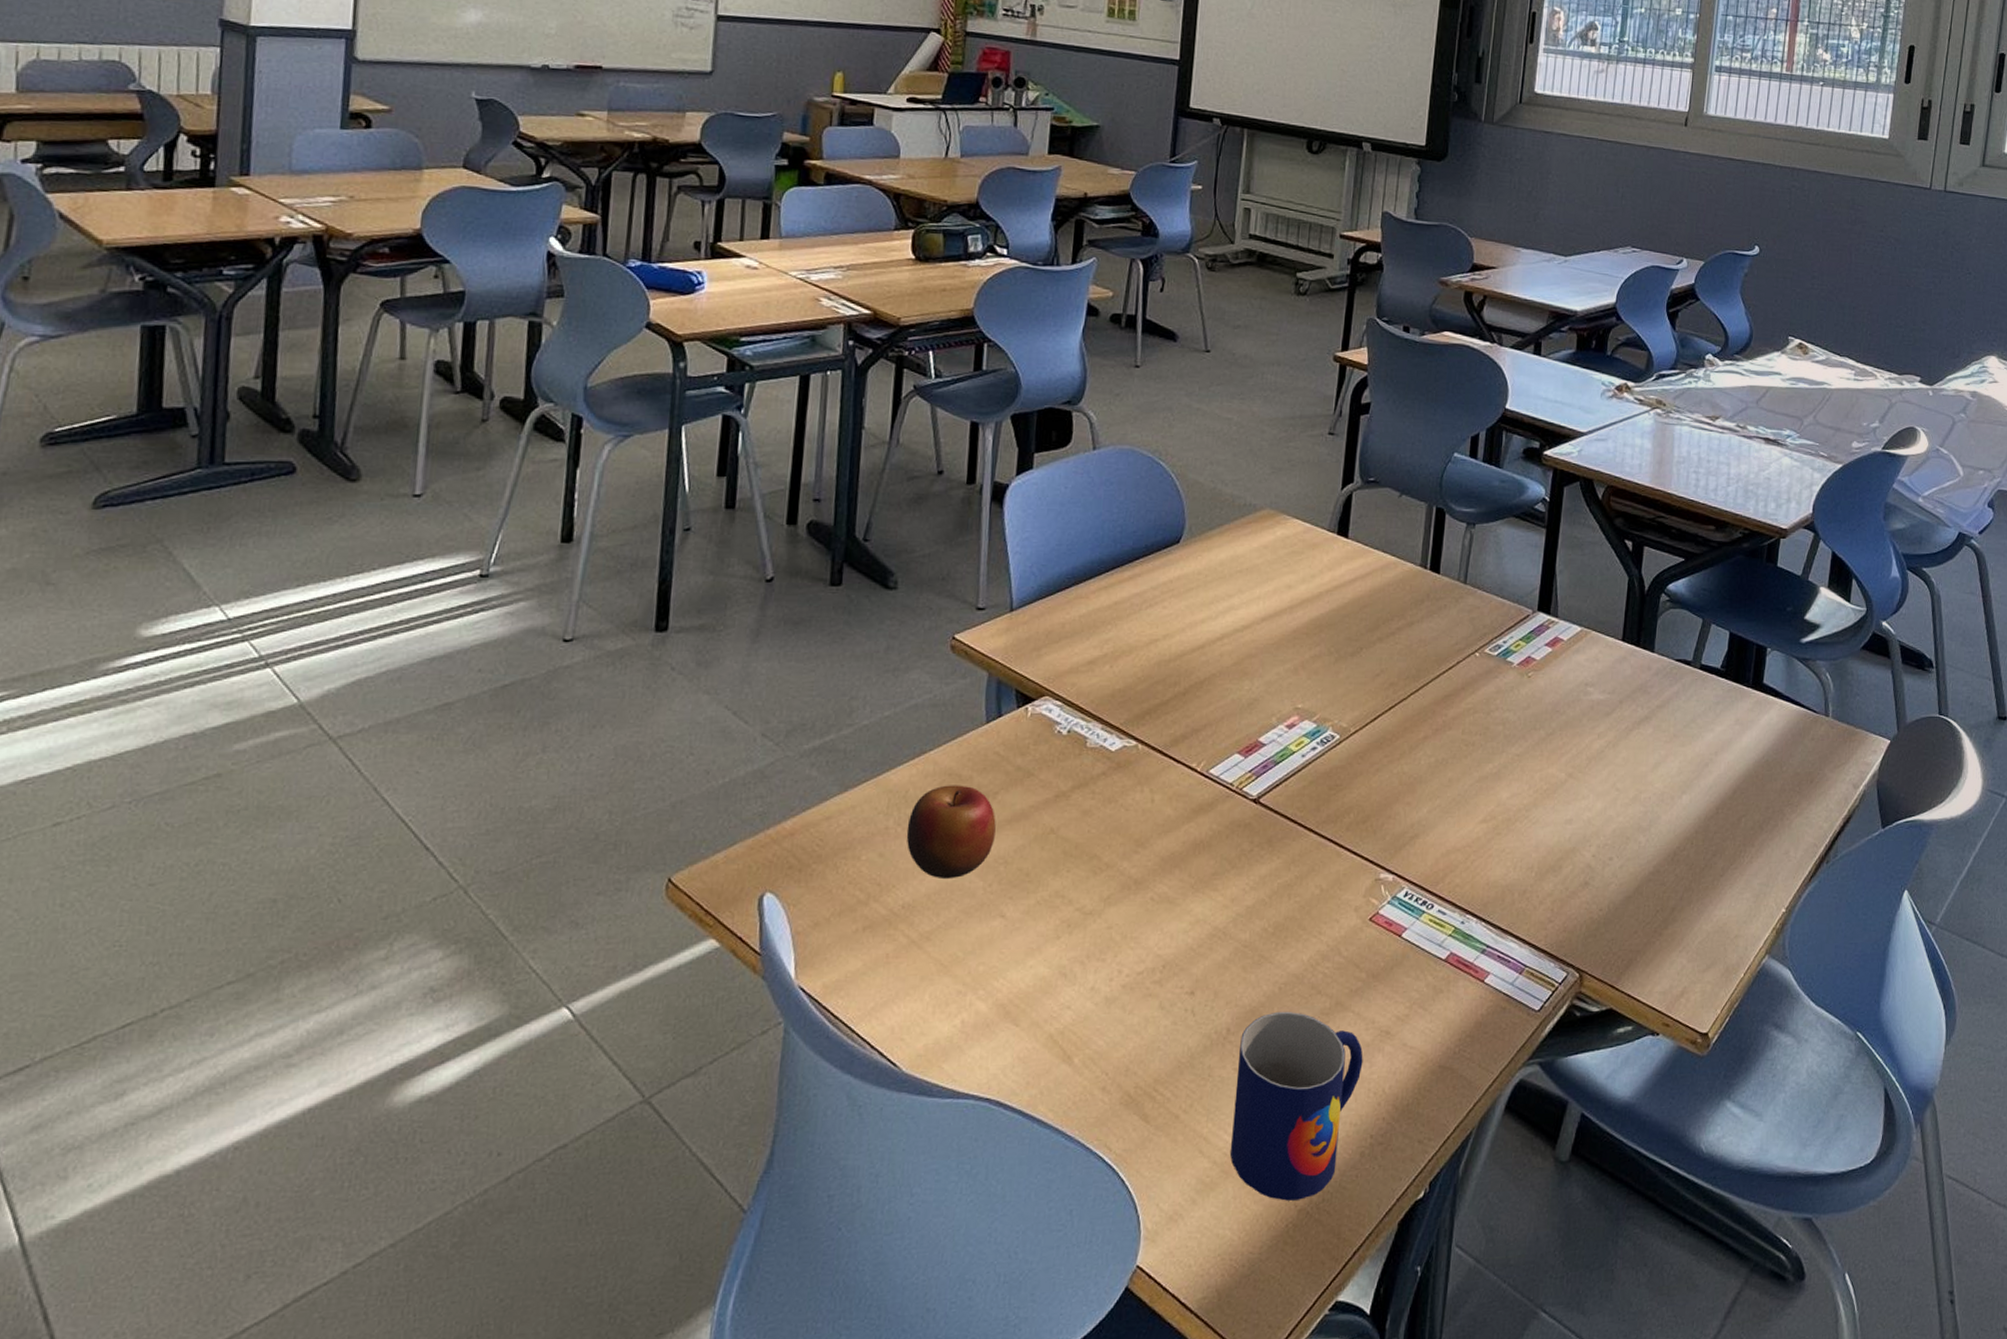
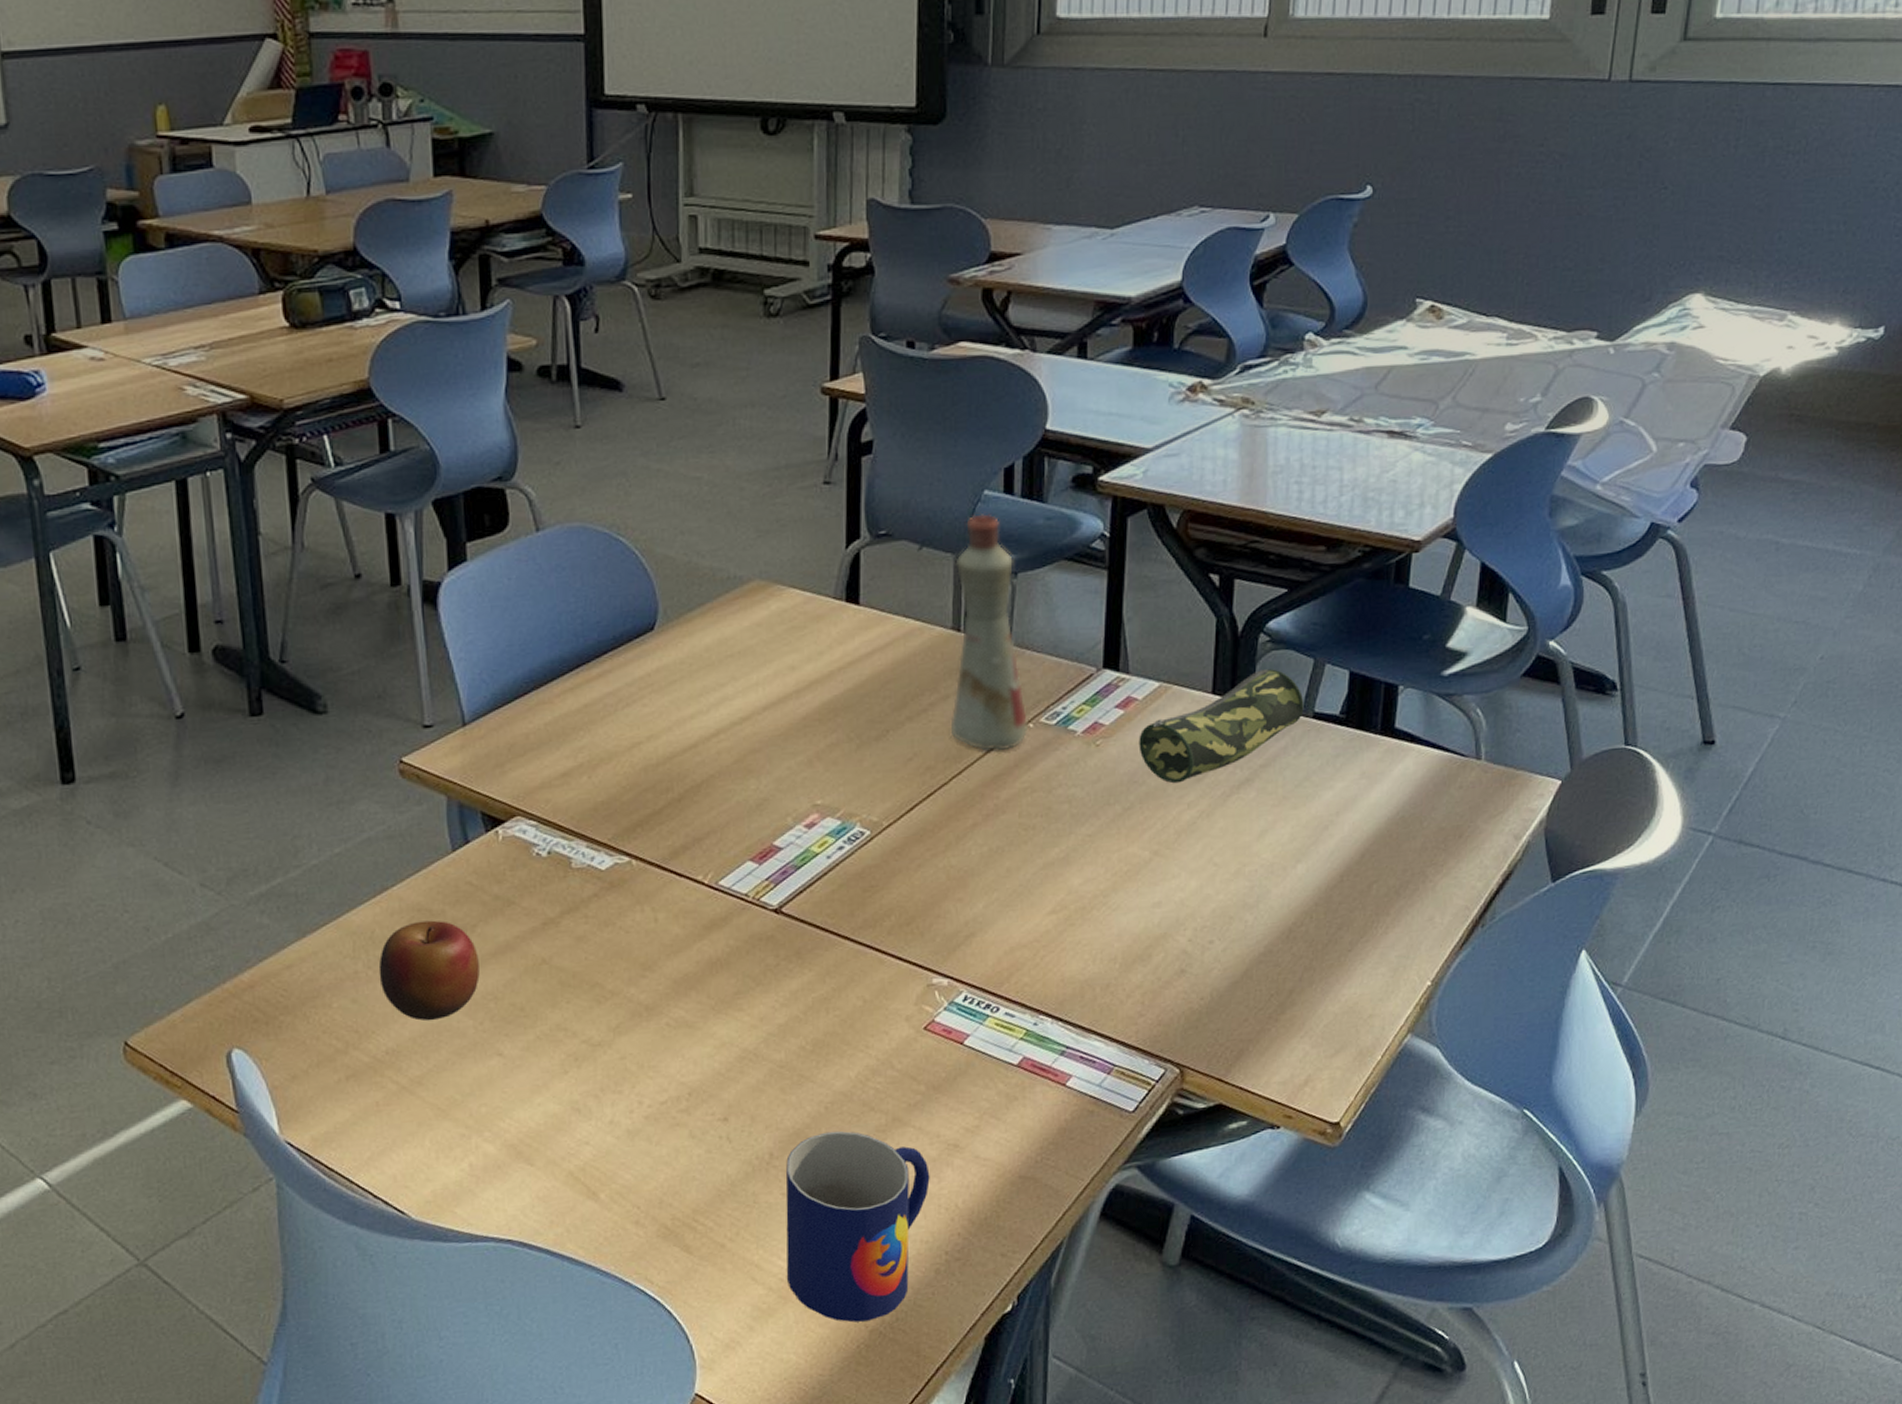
bottle: none [1412,472,1476,675] -> present [950,513,1029,752]
pencil case: none [1562,624,1694,716] -> present [1139,669,1304,784]

